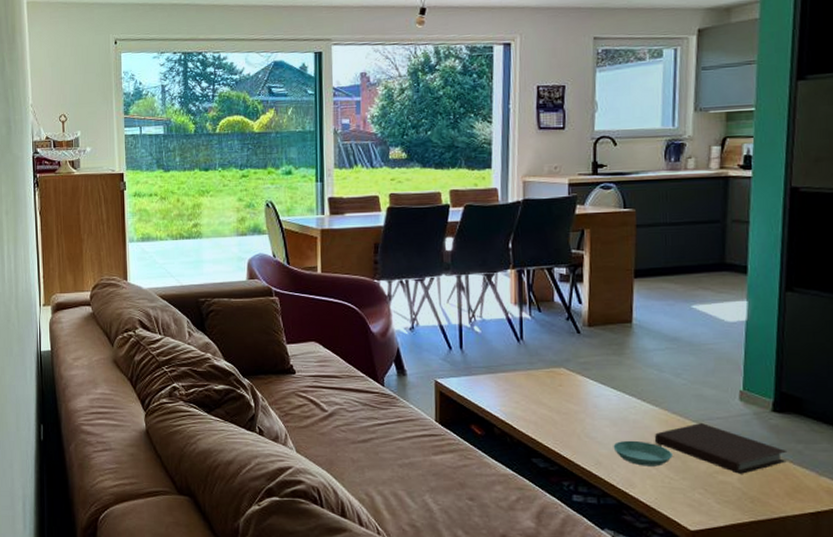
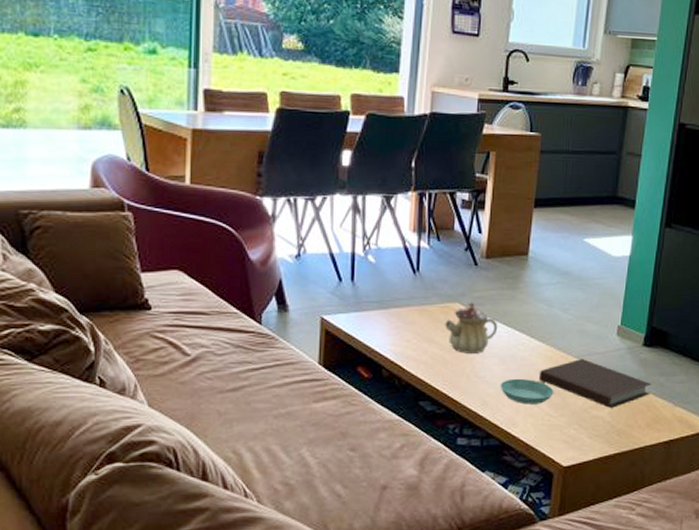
teapot: none [552,367,606,415] -> present [445,302,498,354]

